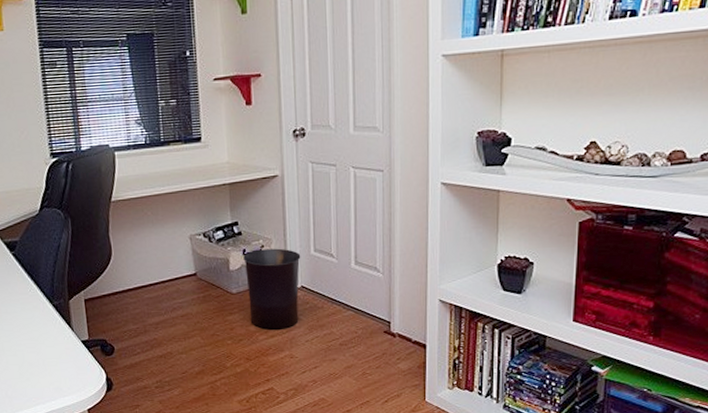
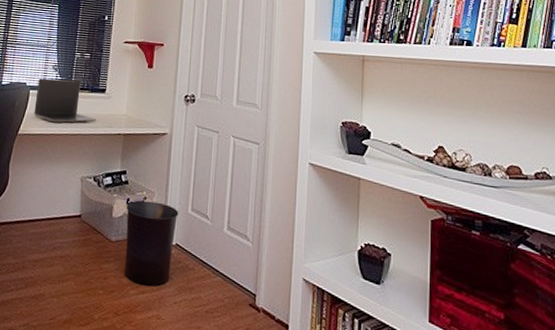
laptop computer: none [122,132,197,184] -> present [34,78,98,123]

